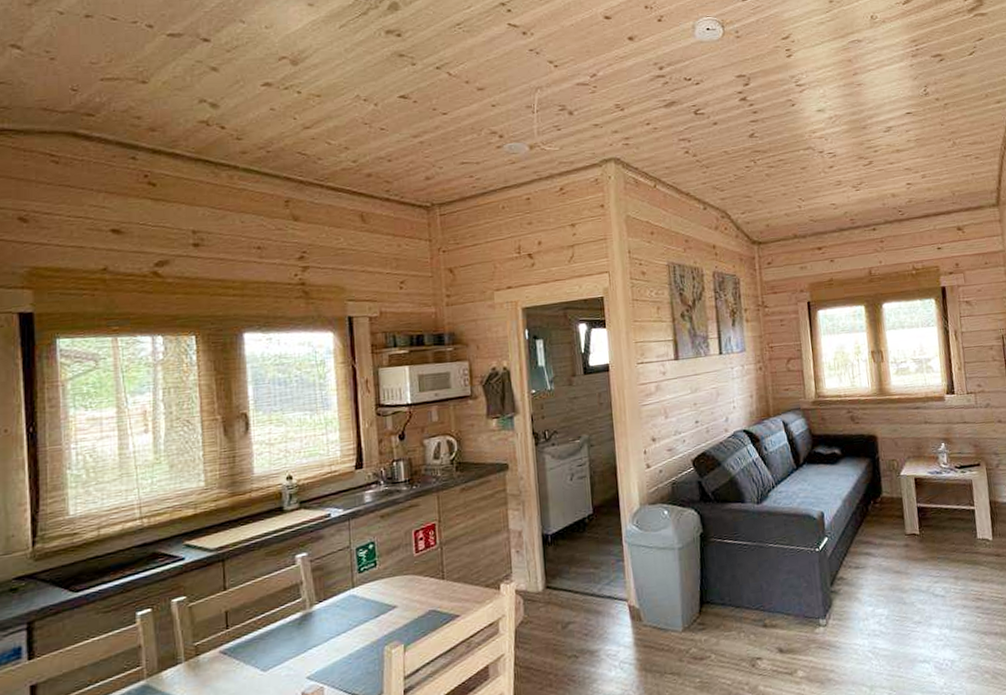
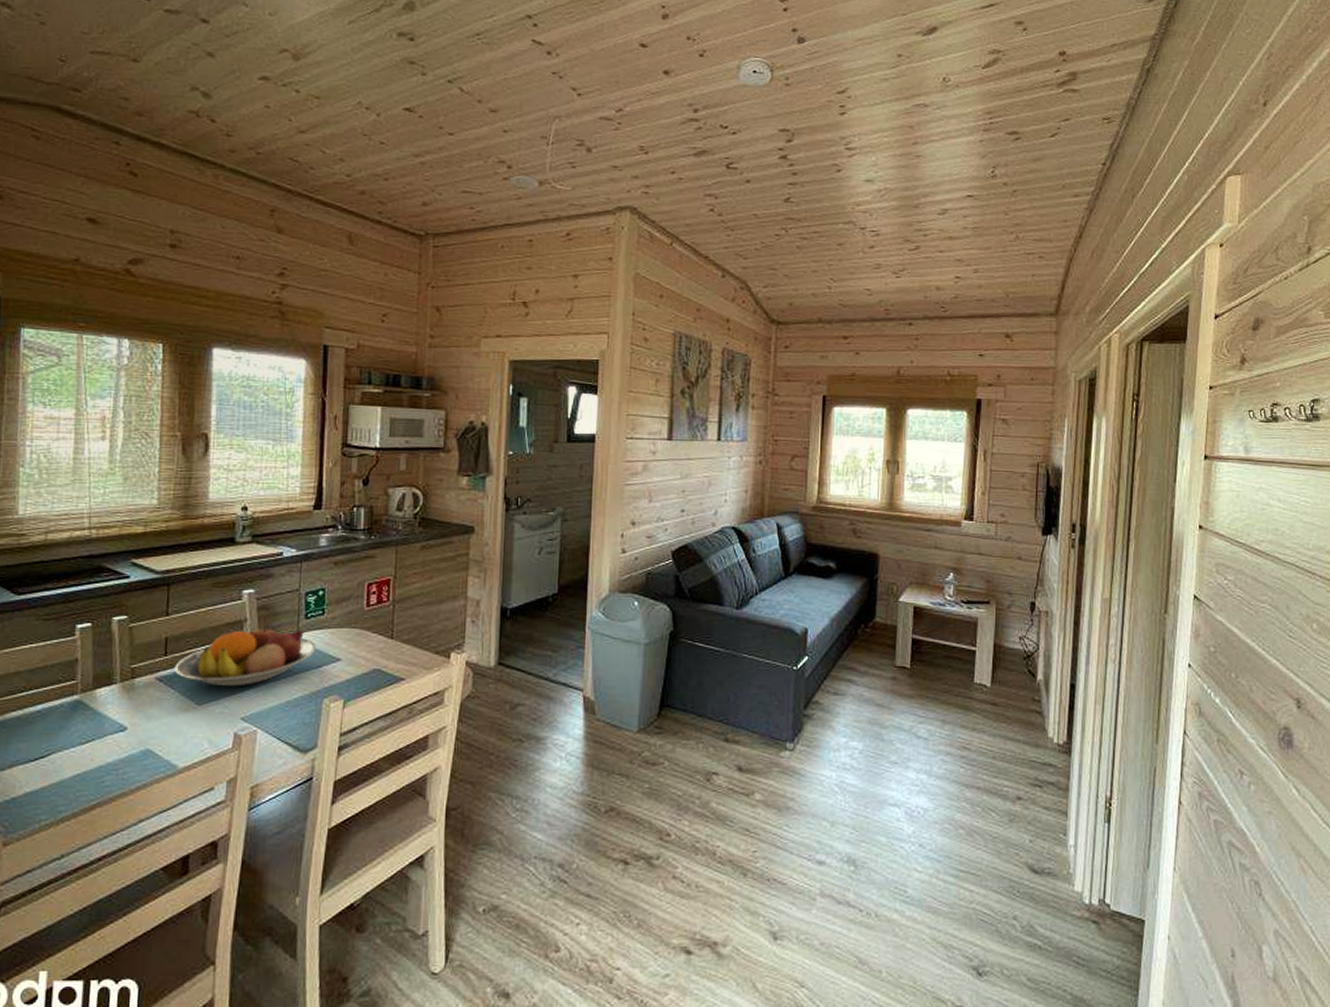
fruit bowl: none [237,584,373,650] -> present [174,624,317,687]

